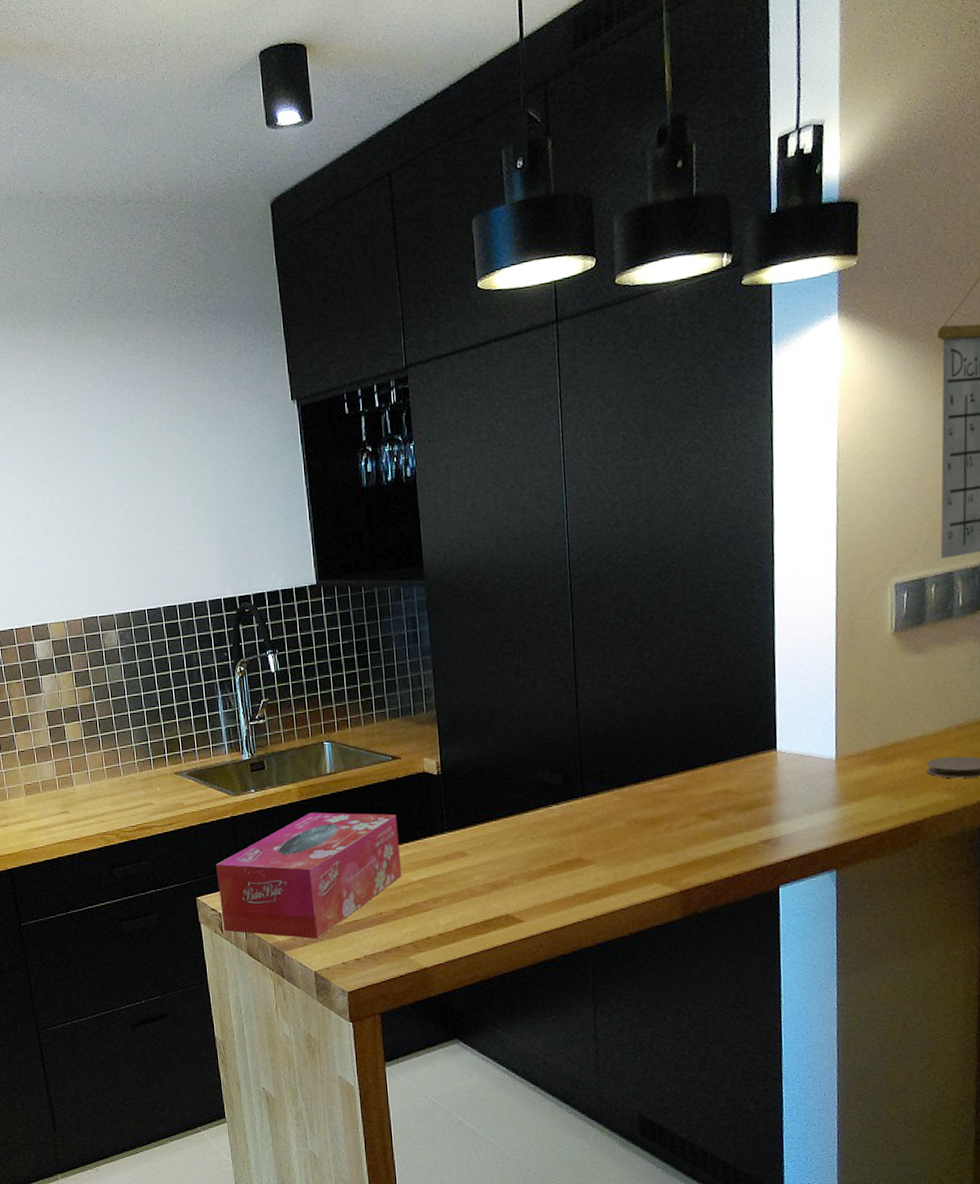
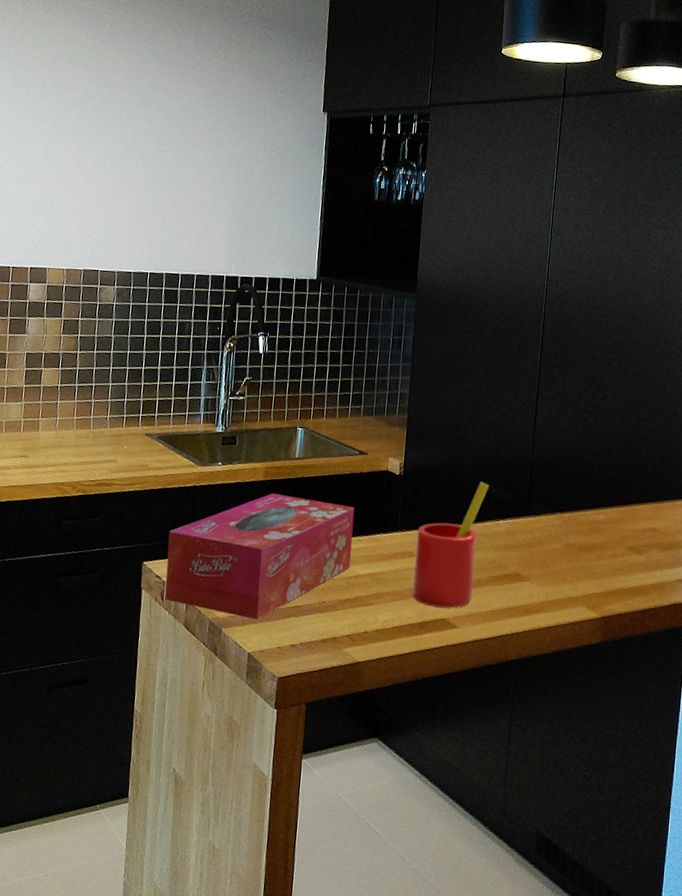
straw: none [466,768,536,904] -> present [412,481,490,608]

